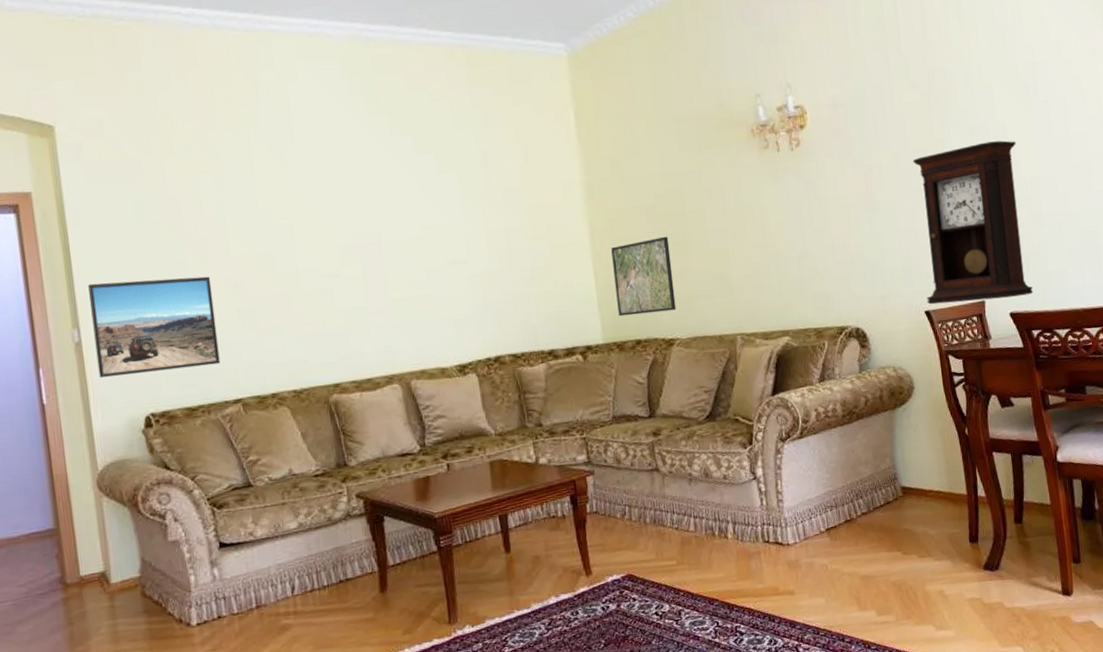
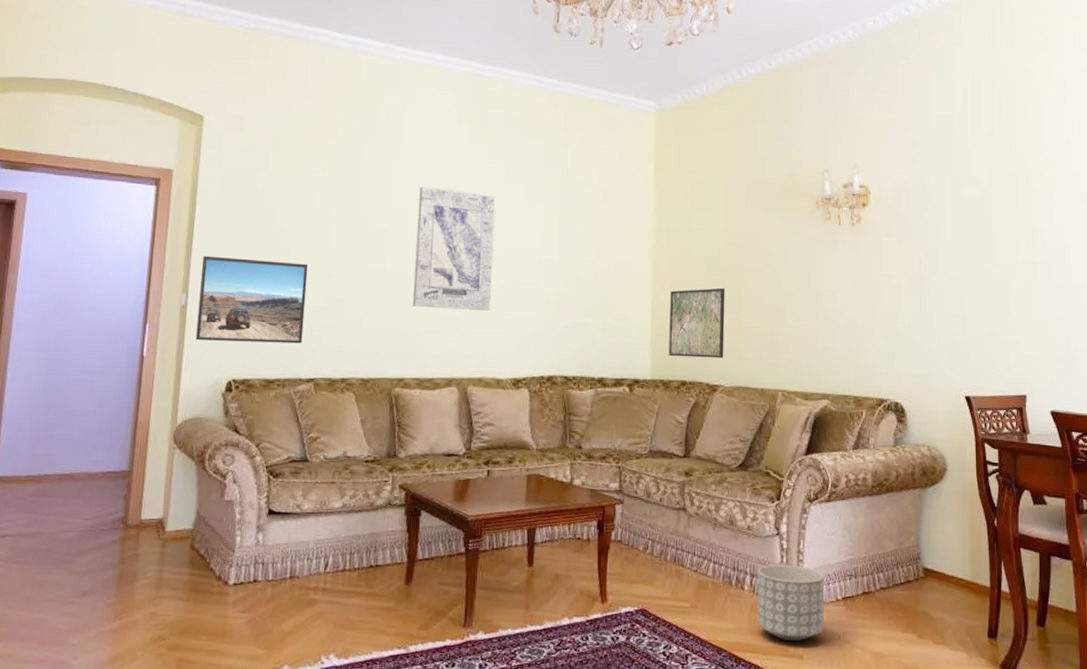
wall art: none [319,171,421,305] -> present [412,186,496,311]
planter: none [739,506,811,580] -> present [757,565,824,642]
pendulum clock: present [913,140,1033,305] -> none [968,243,1076,396]

